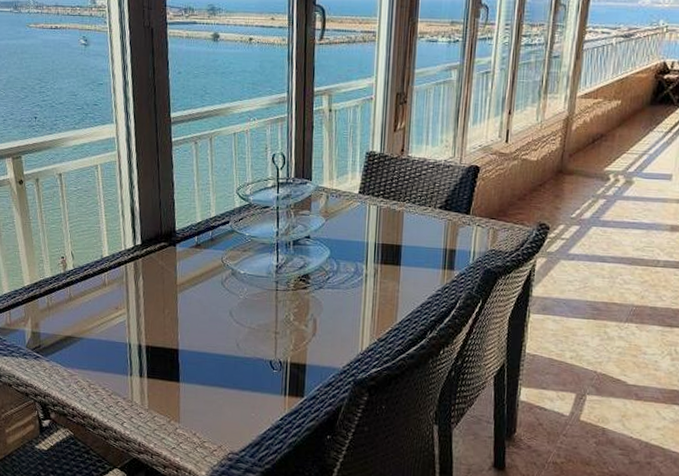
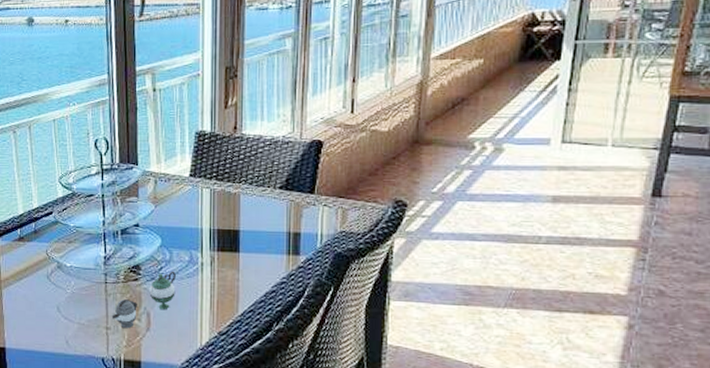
teapot: none [281,281,342,334] -> present [113,271,176,329]

